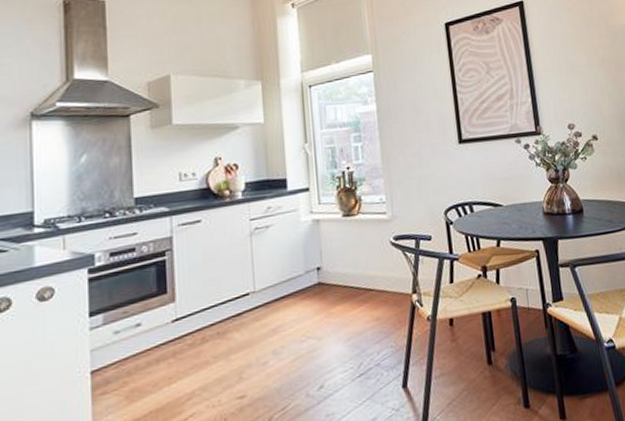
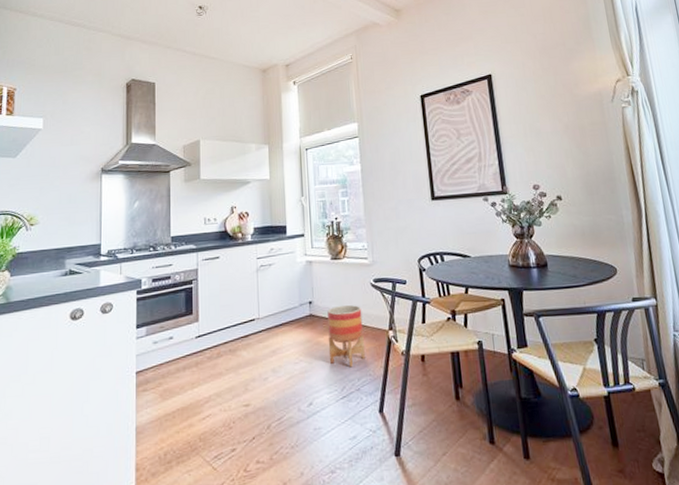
planter: none [339,268,385,340] -> present [327,305,365,368]

